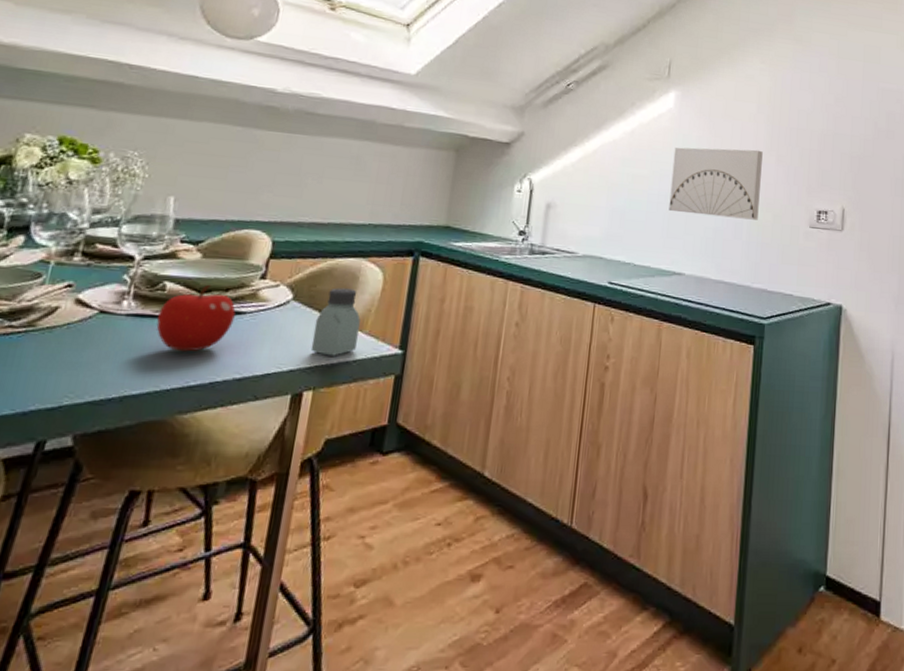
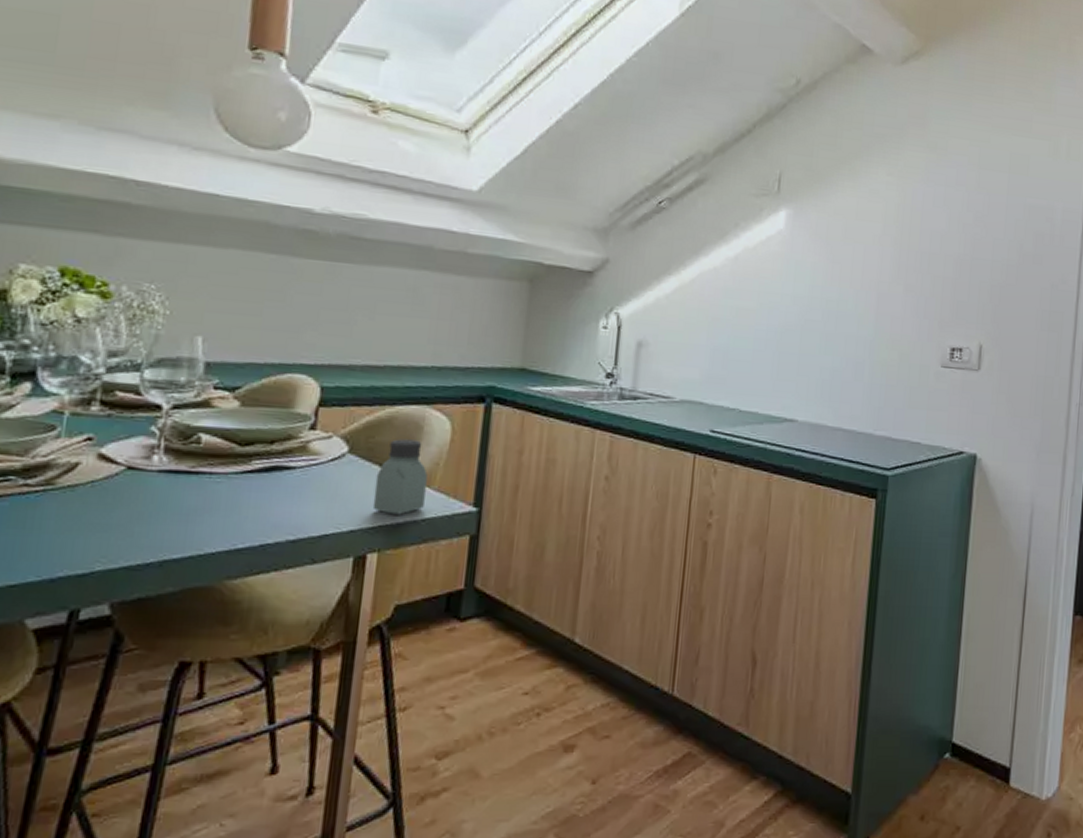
fruit: present [156,284,236,352] -> none [194,436,284,512]
wall art: present [669,147,763,220] -> none [779,275,889,359]

